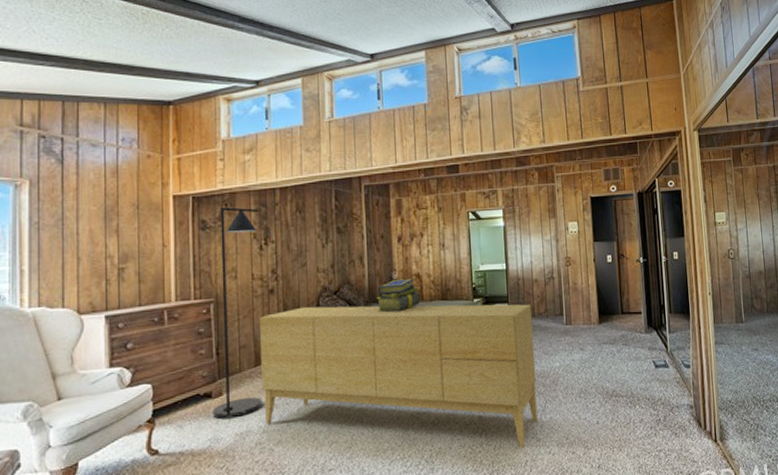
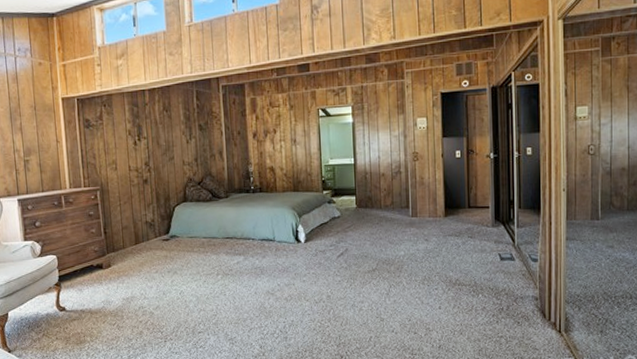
floor lamp: present [212,207,263,419] -> none [100,107,143,286]
sideboard: present [260,304,538,448] -> none [137,195,382,326]
stack of books: present [376,279,421,313] -> none [234,172,274,202]

